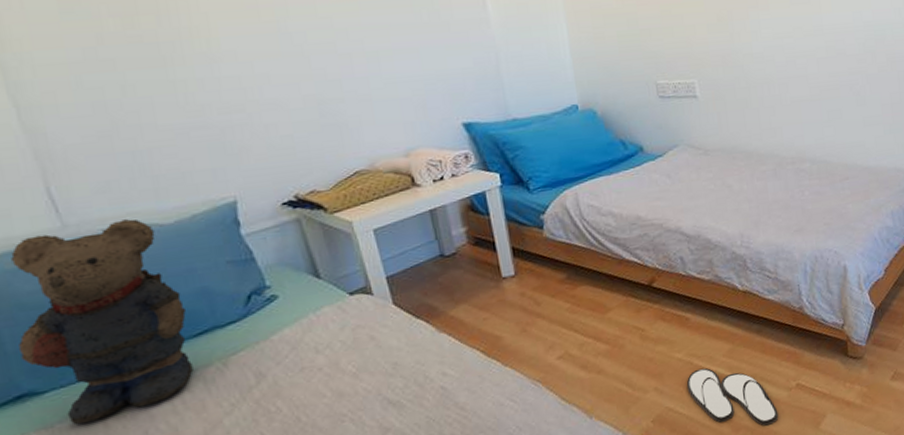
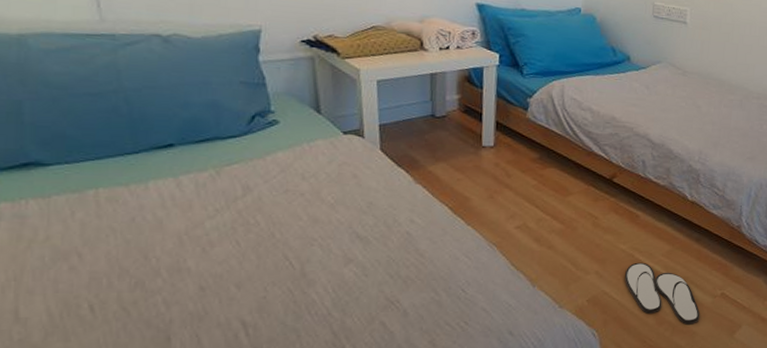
teddy bear: present [10,219,193,426] -> none [36,23,193,200]

